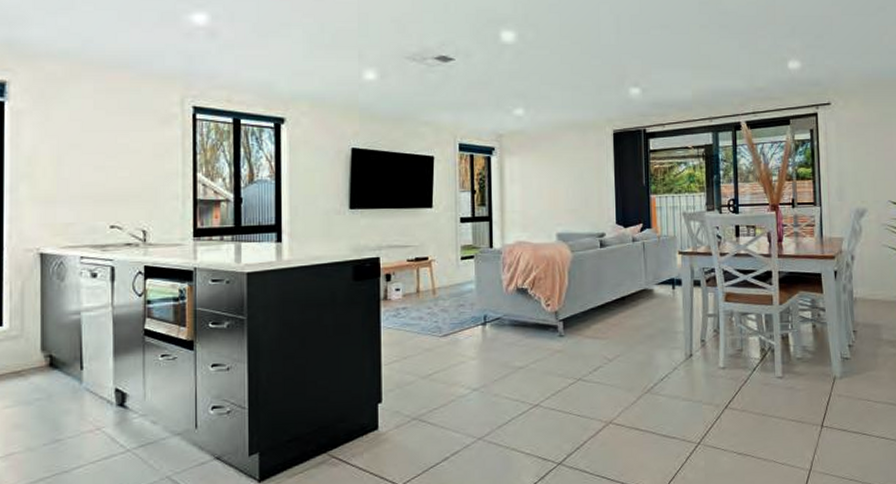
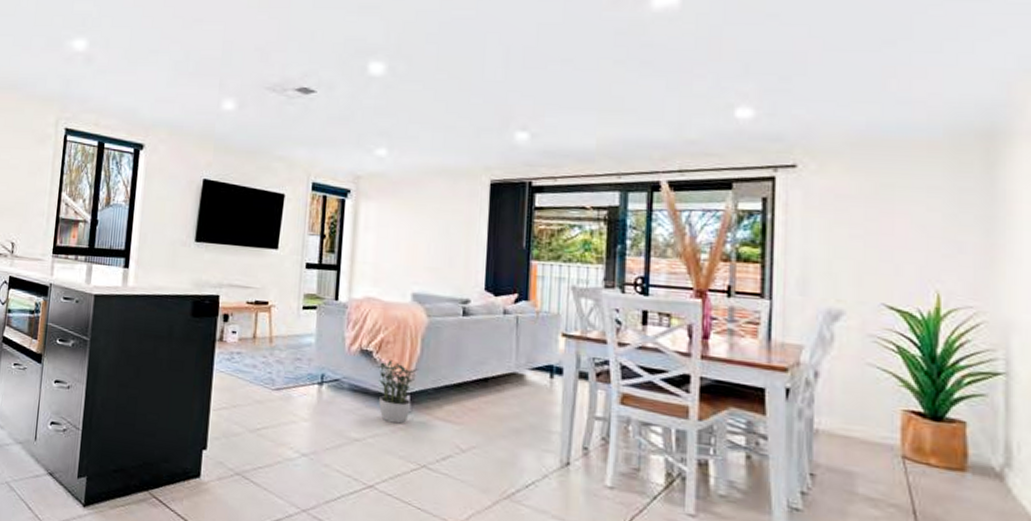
potted plant: none [531,294,568,348] -> present [375,360,418,424]

